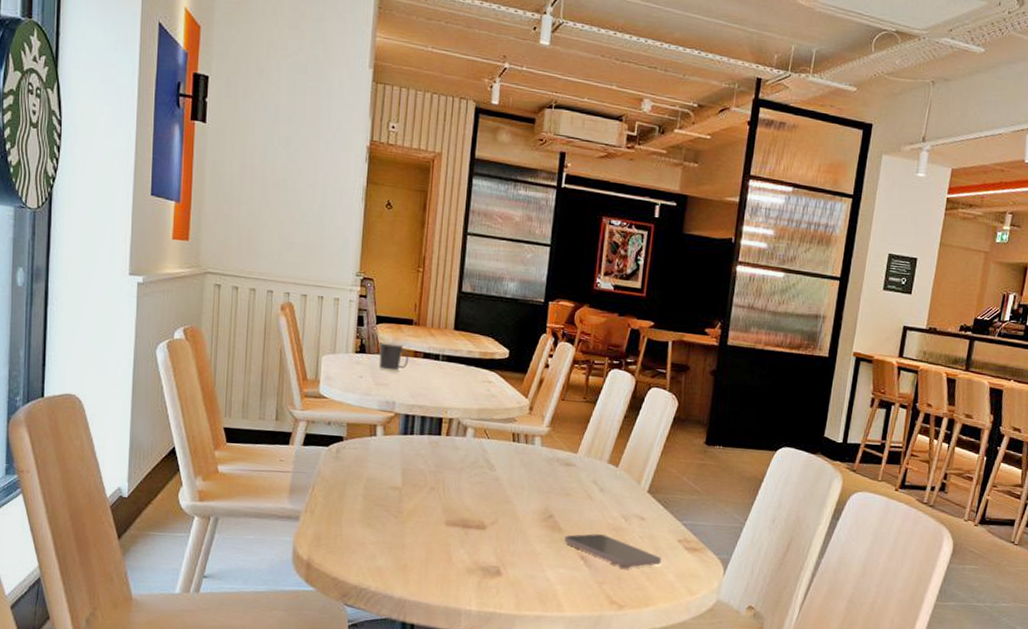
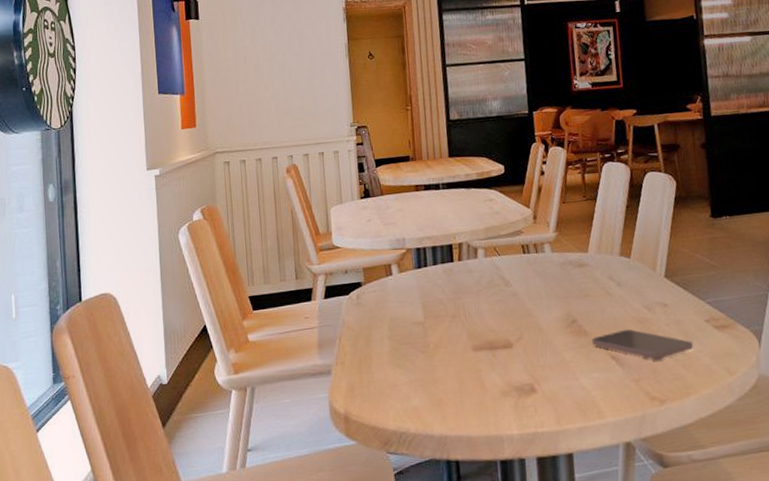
mug: present [378,341,409,372] -> none [382,181,412,211]

